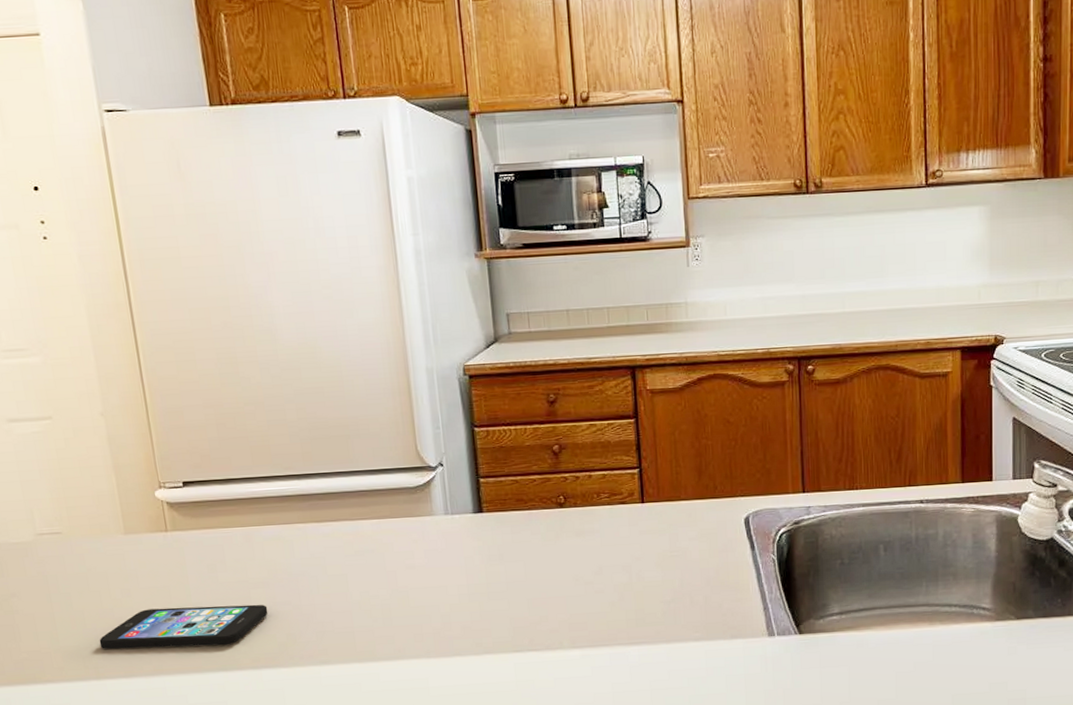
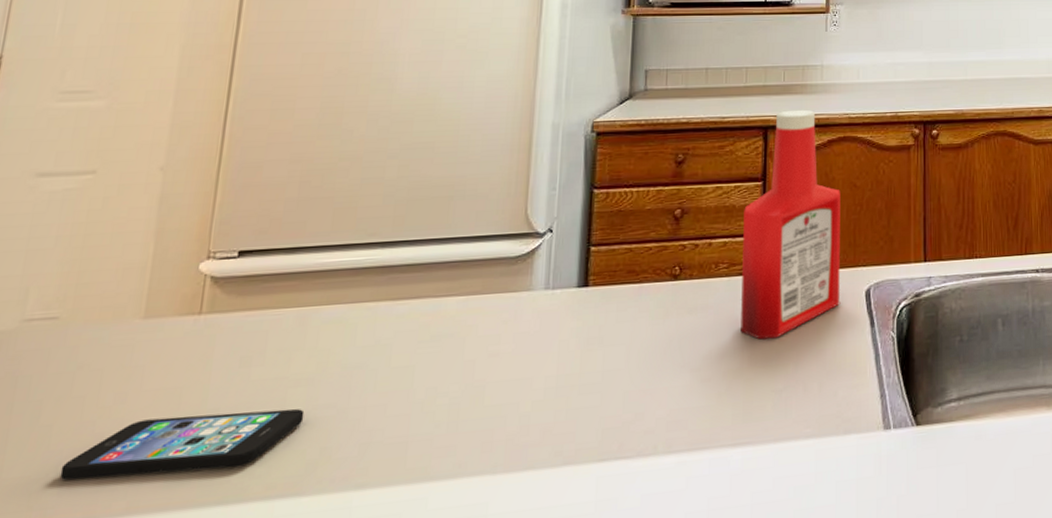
ketchup bottle: none [619,348,720,559] -> present [740,109,840,340]

